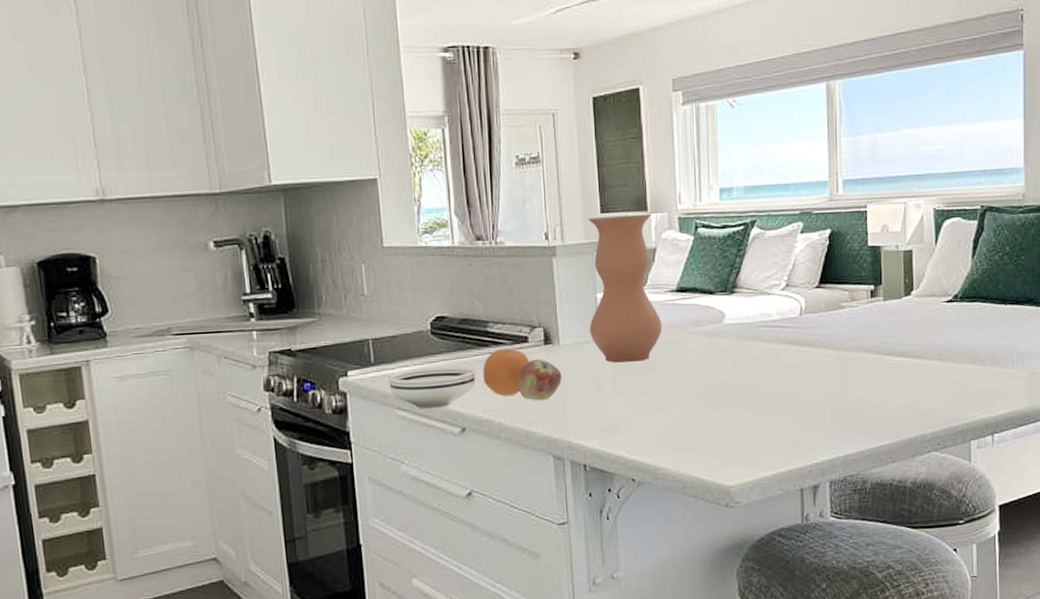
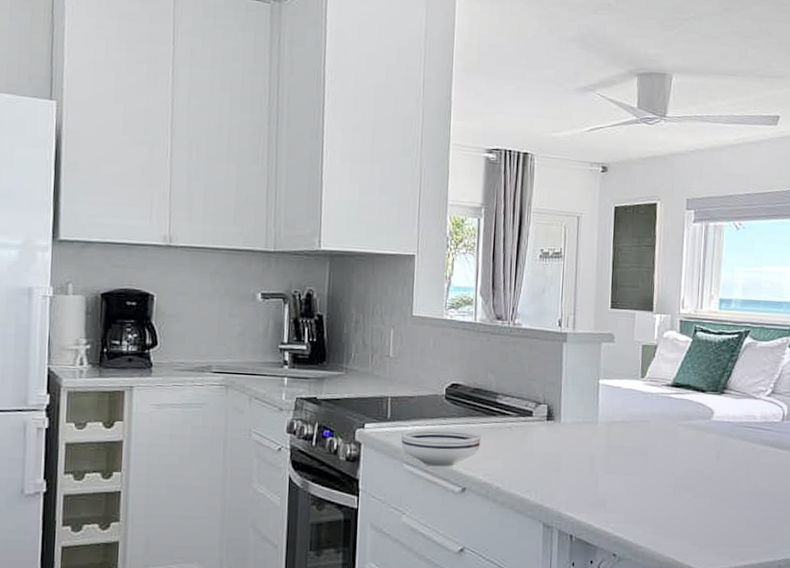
fruit: present [483,348,529,396] -> none [487,420,531,463]
fruit: present [517,358,562,401] -> none [518,432,559,472]
vase: present [588,214,663,363] -> none [589,312,656,446]

